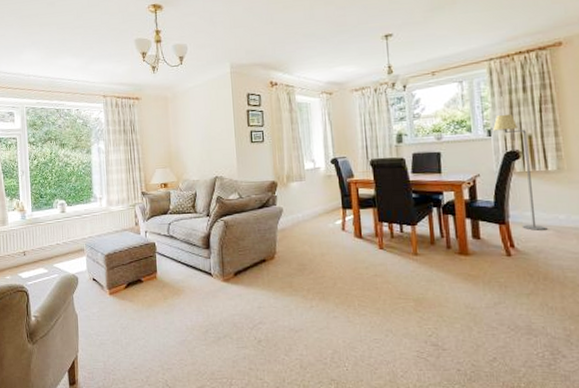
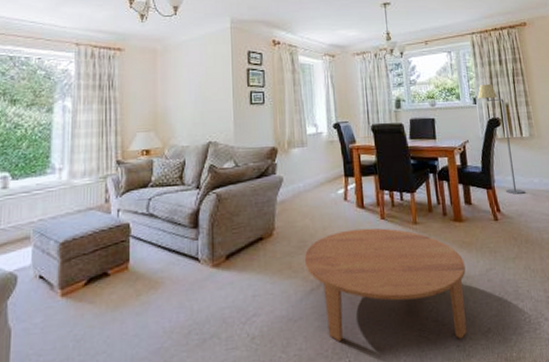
coffee table: none [303,256,470,364] -> present [304,228,467,343]

